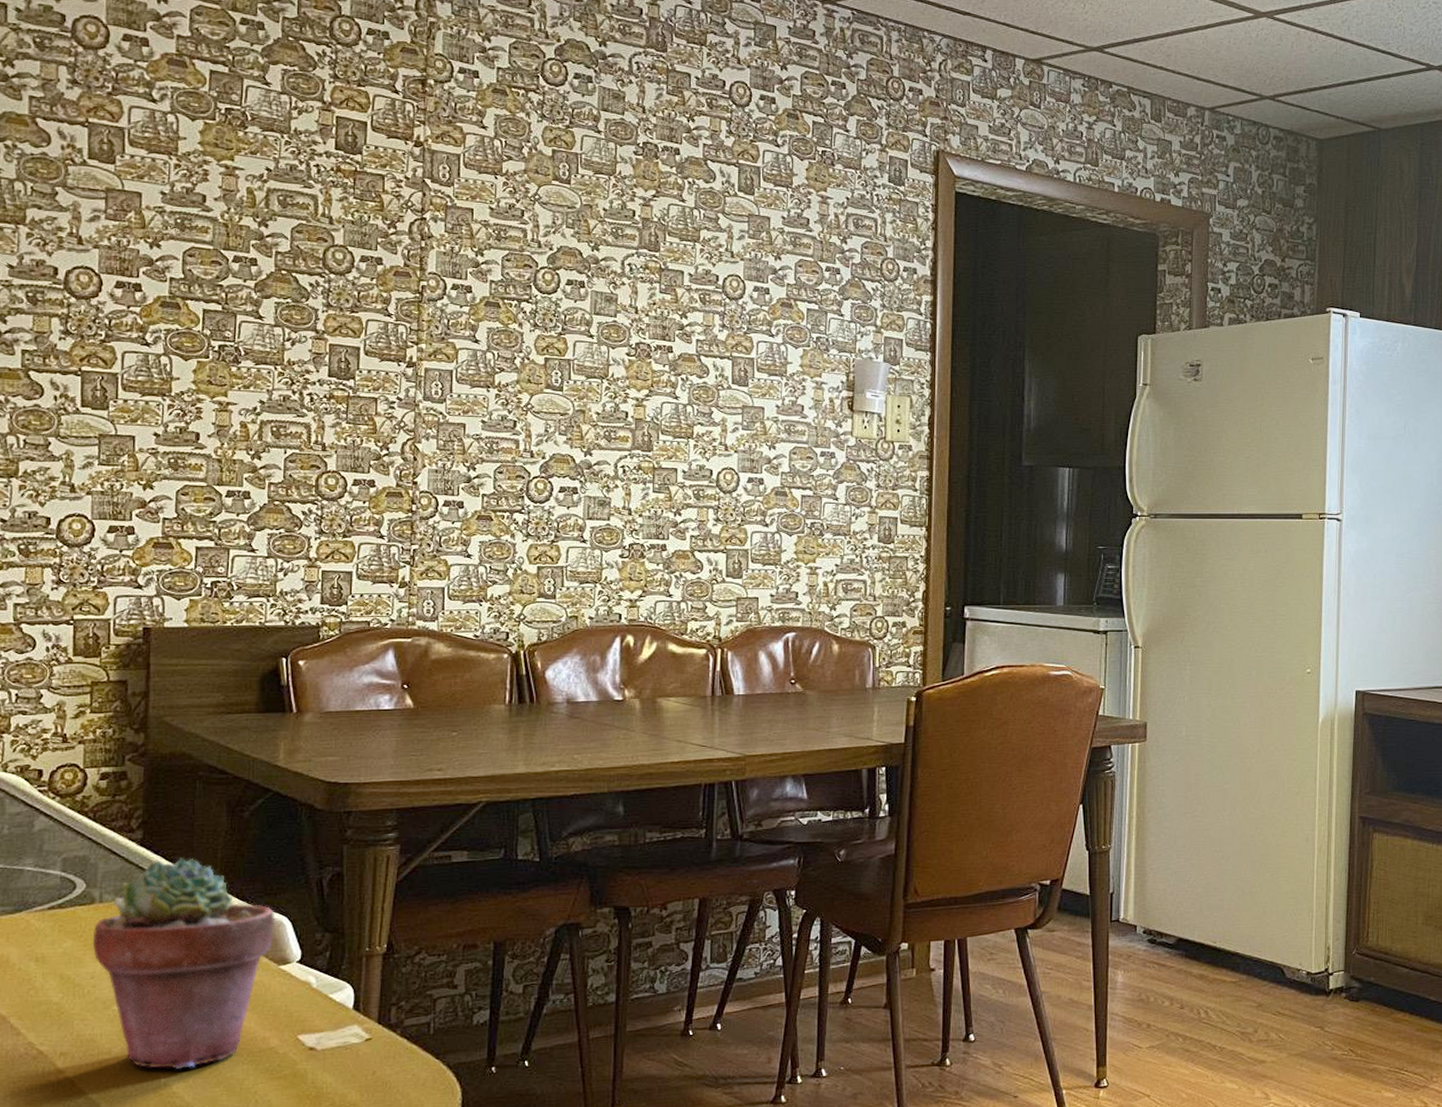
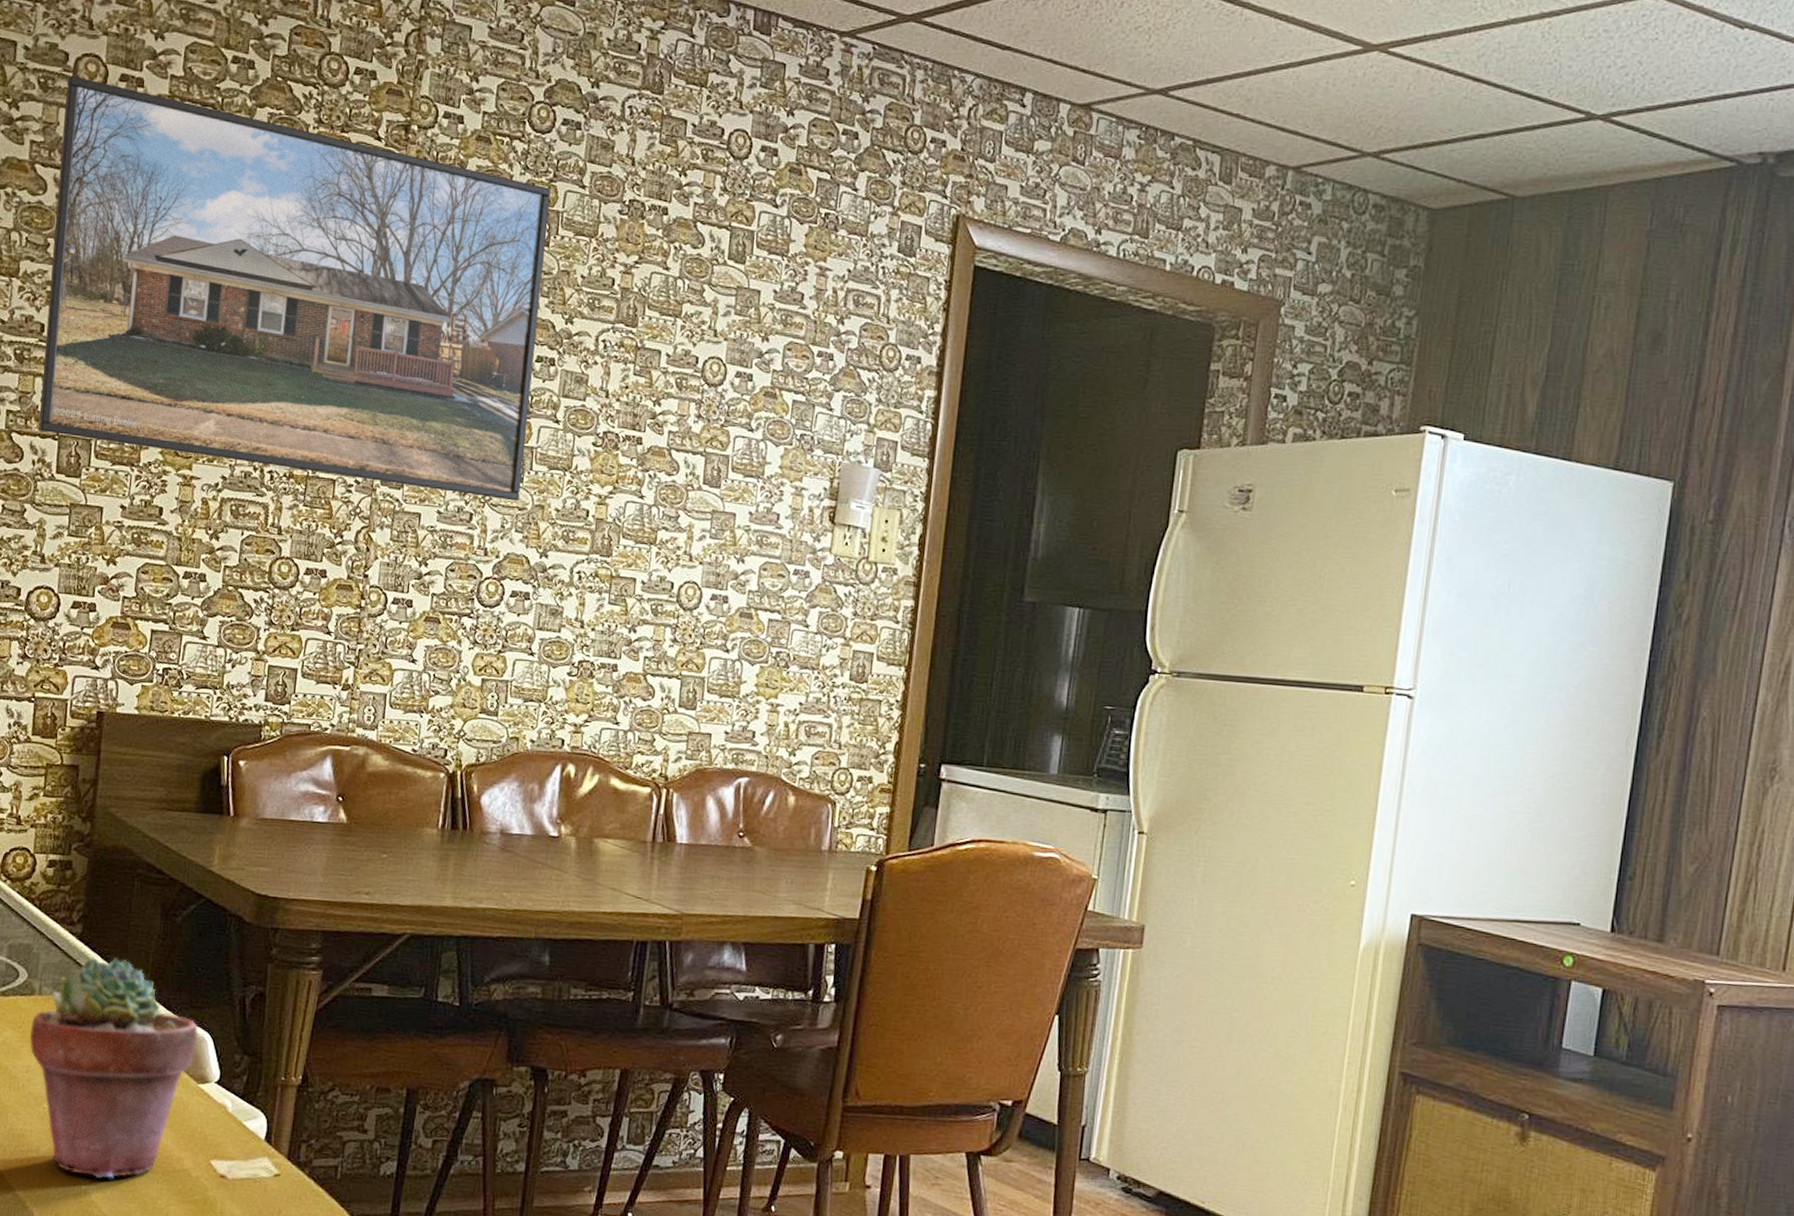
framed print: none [58,36,568,408] -> present [38,76,551,501]

